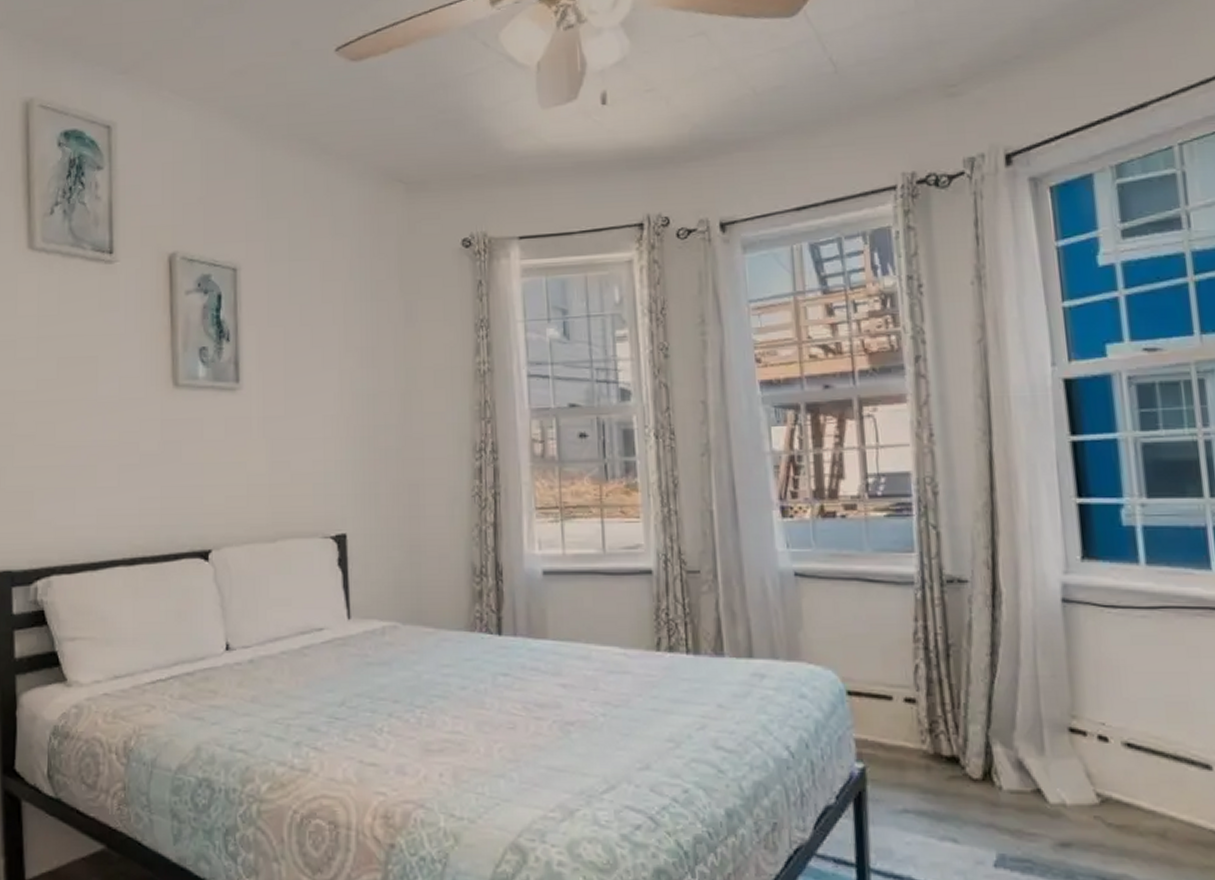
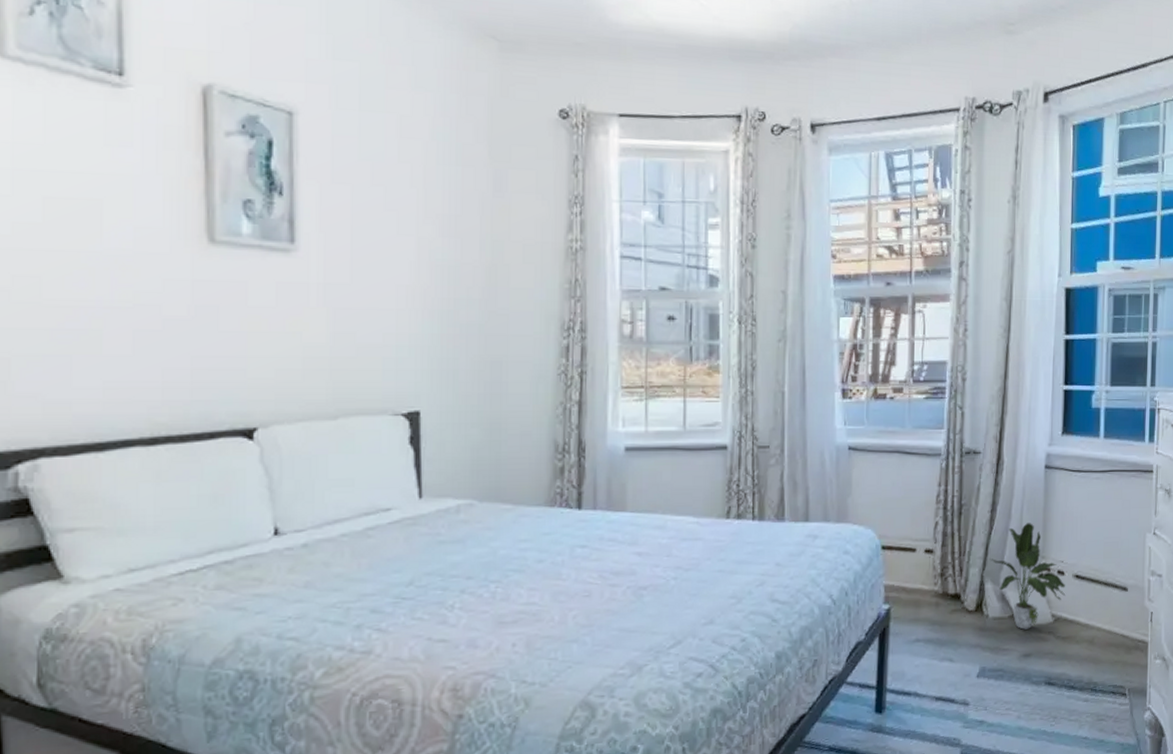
potted plant: none [995,671,1115,810] -> present [989,523,1066,630]

